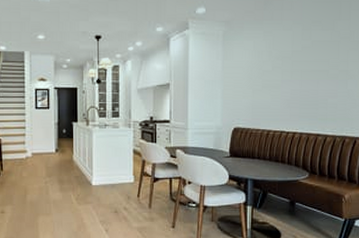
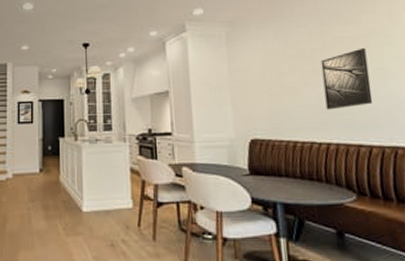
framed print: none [297,51,336,105] -> present [320,47,373,110]

